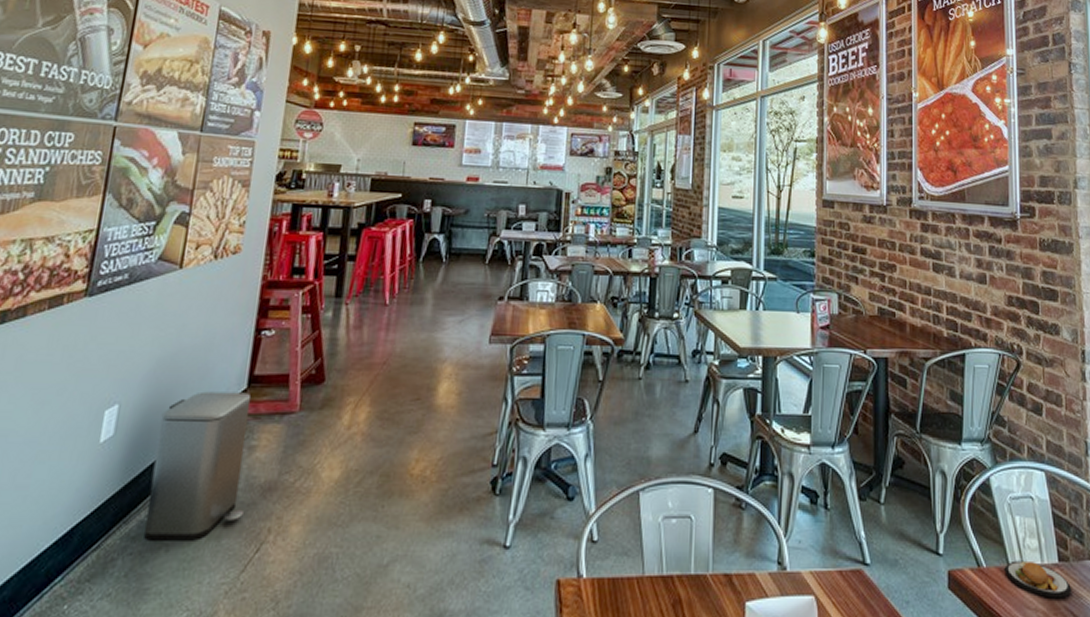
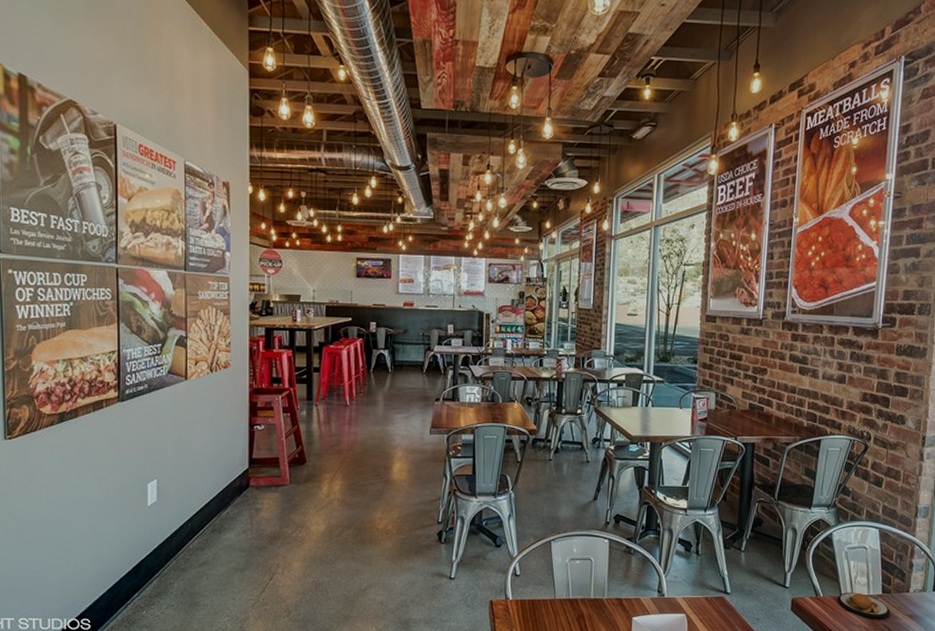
pedal bin: present [143,391,252,541] -> none [189,470,259,572]

